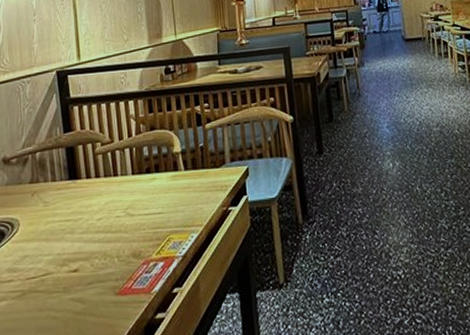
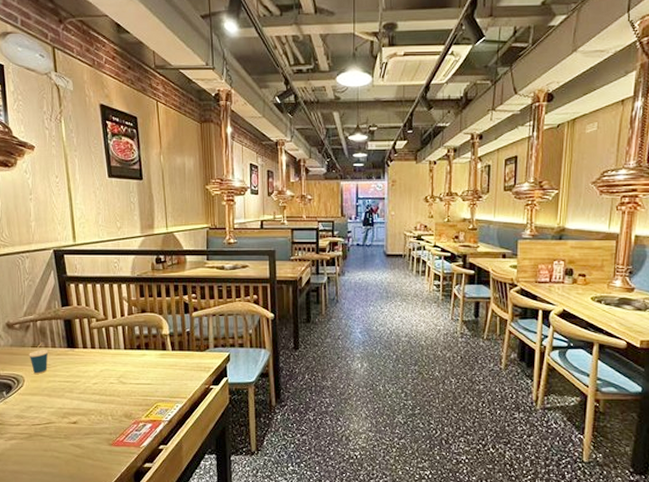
cup: none [26,176,48,215] -> present [29,342,49,374]

